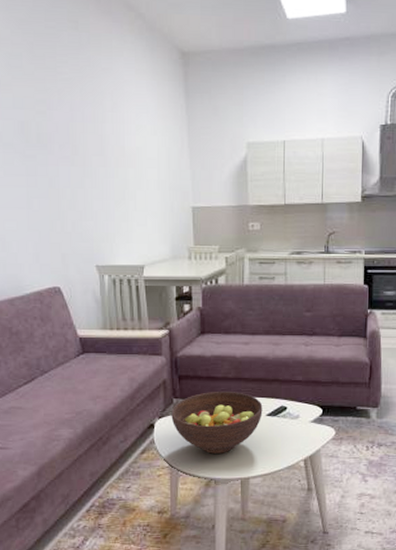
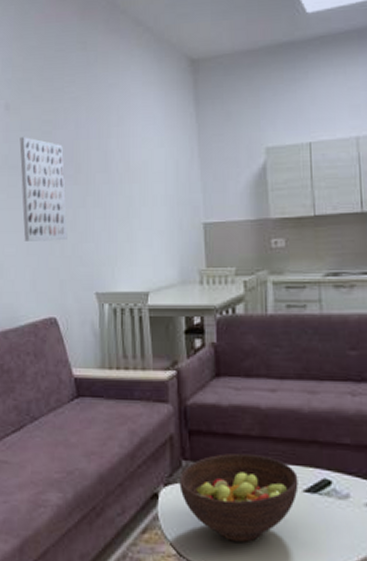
wall art: none [13,115,67,218] -> present [19,137,68,241]

